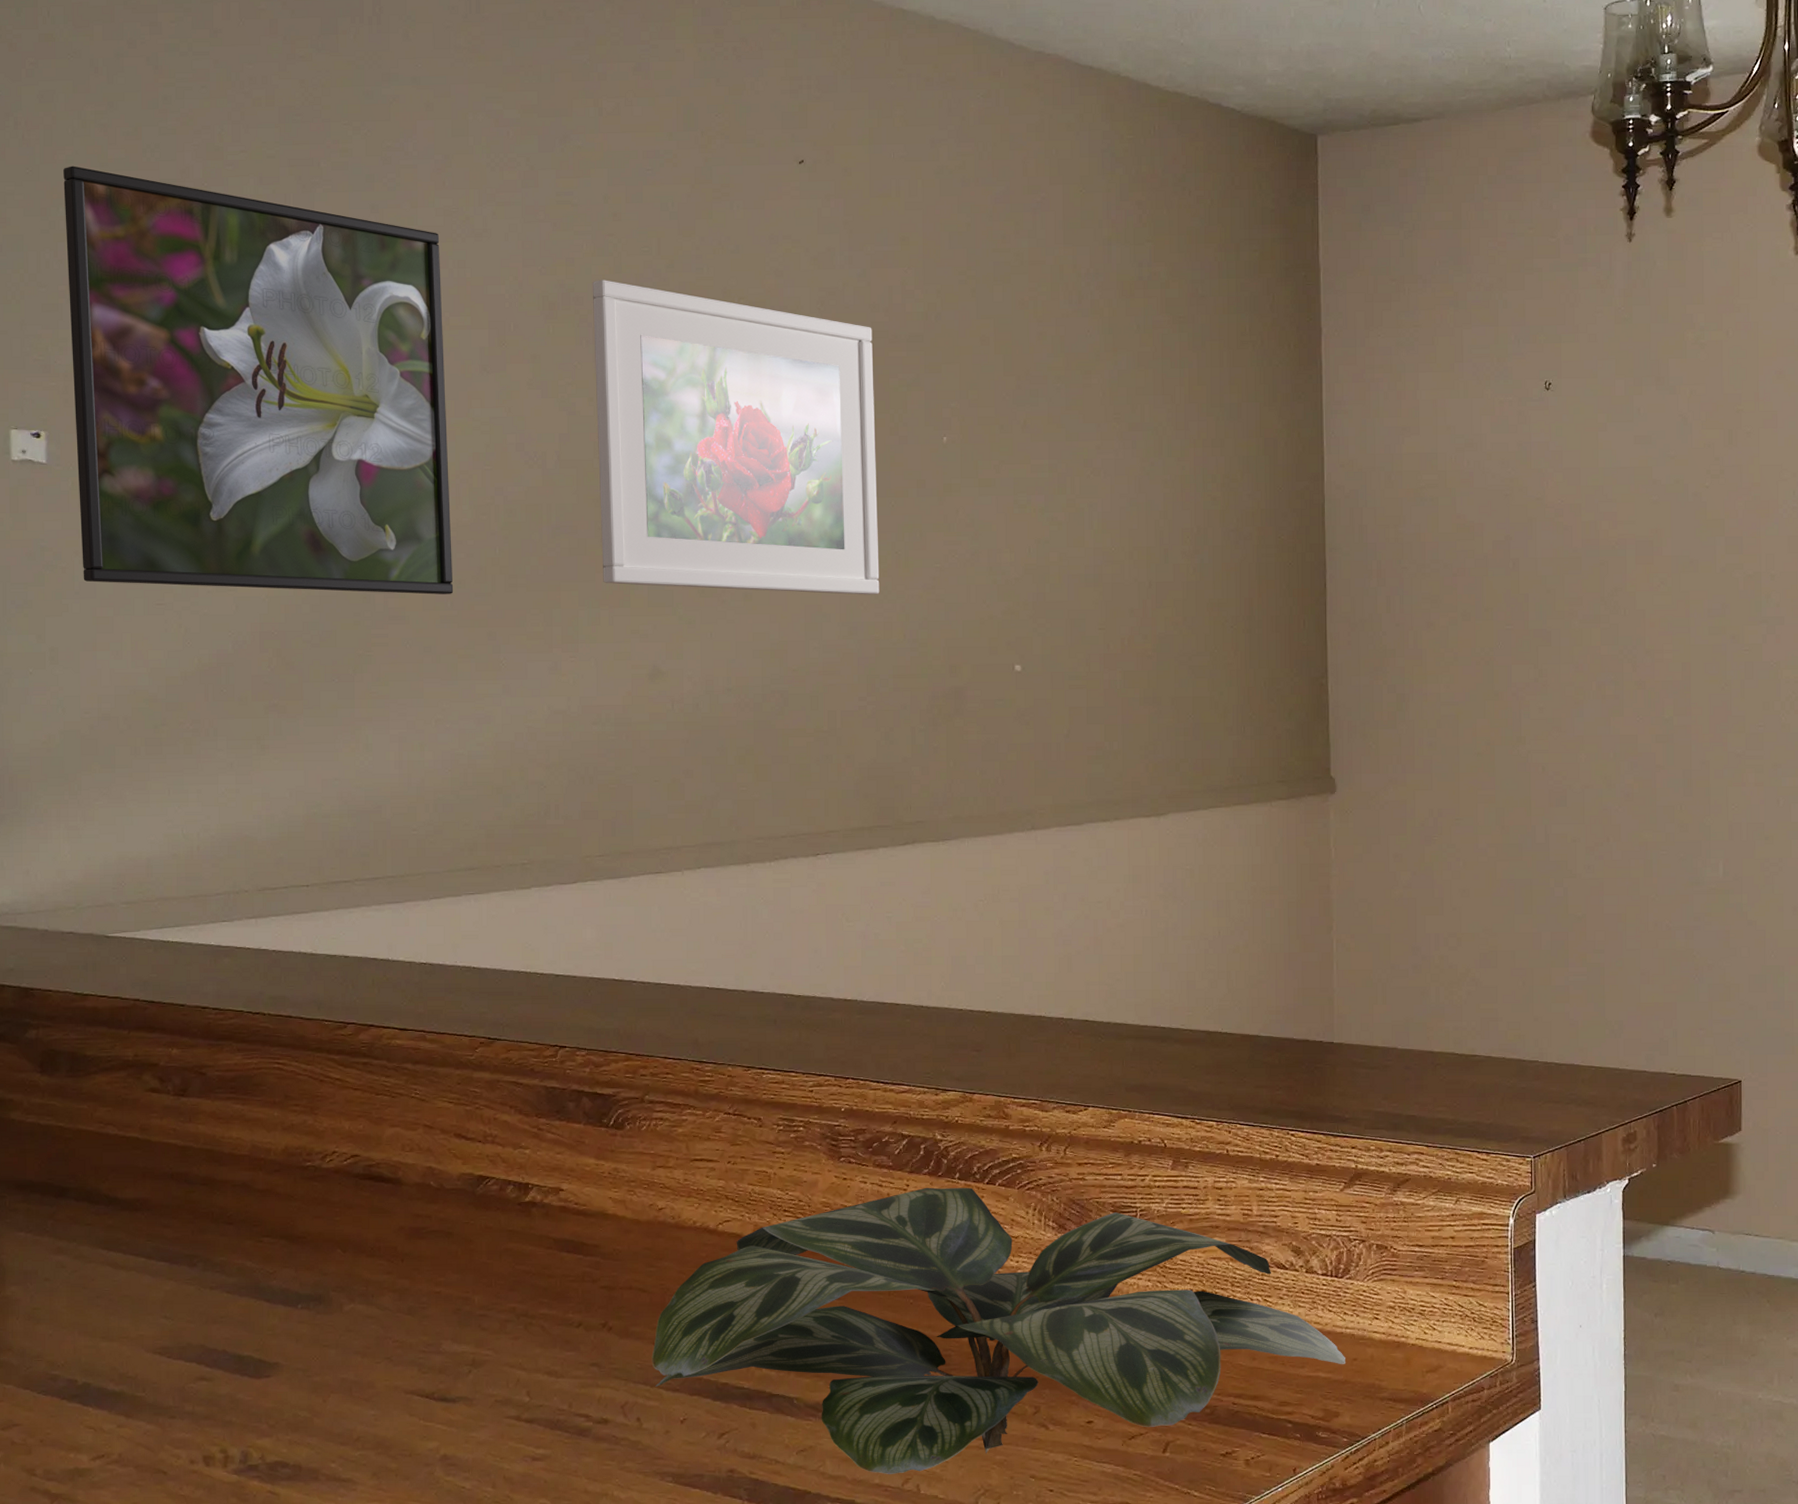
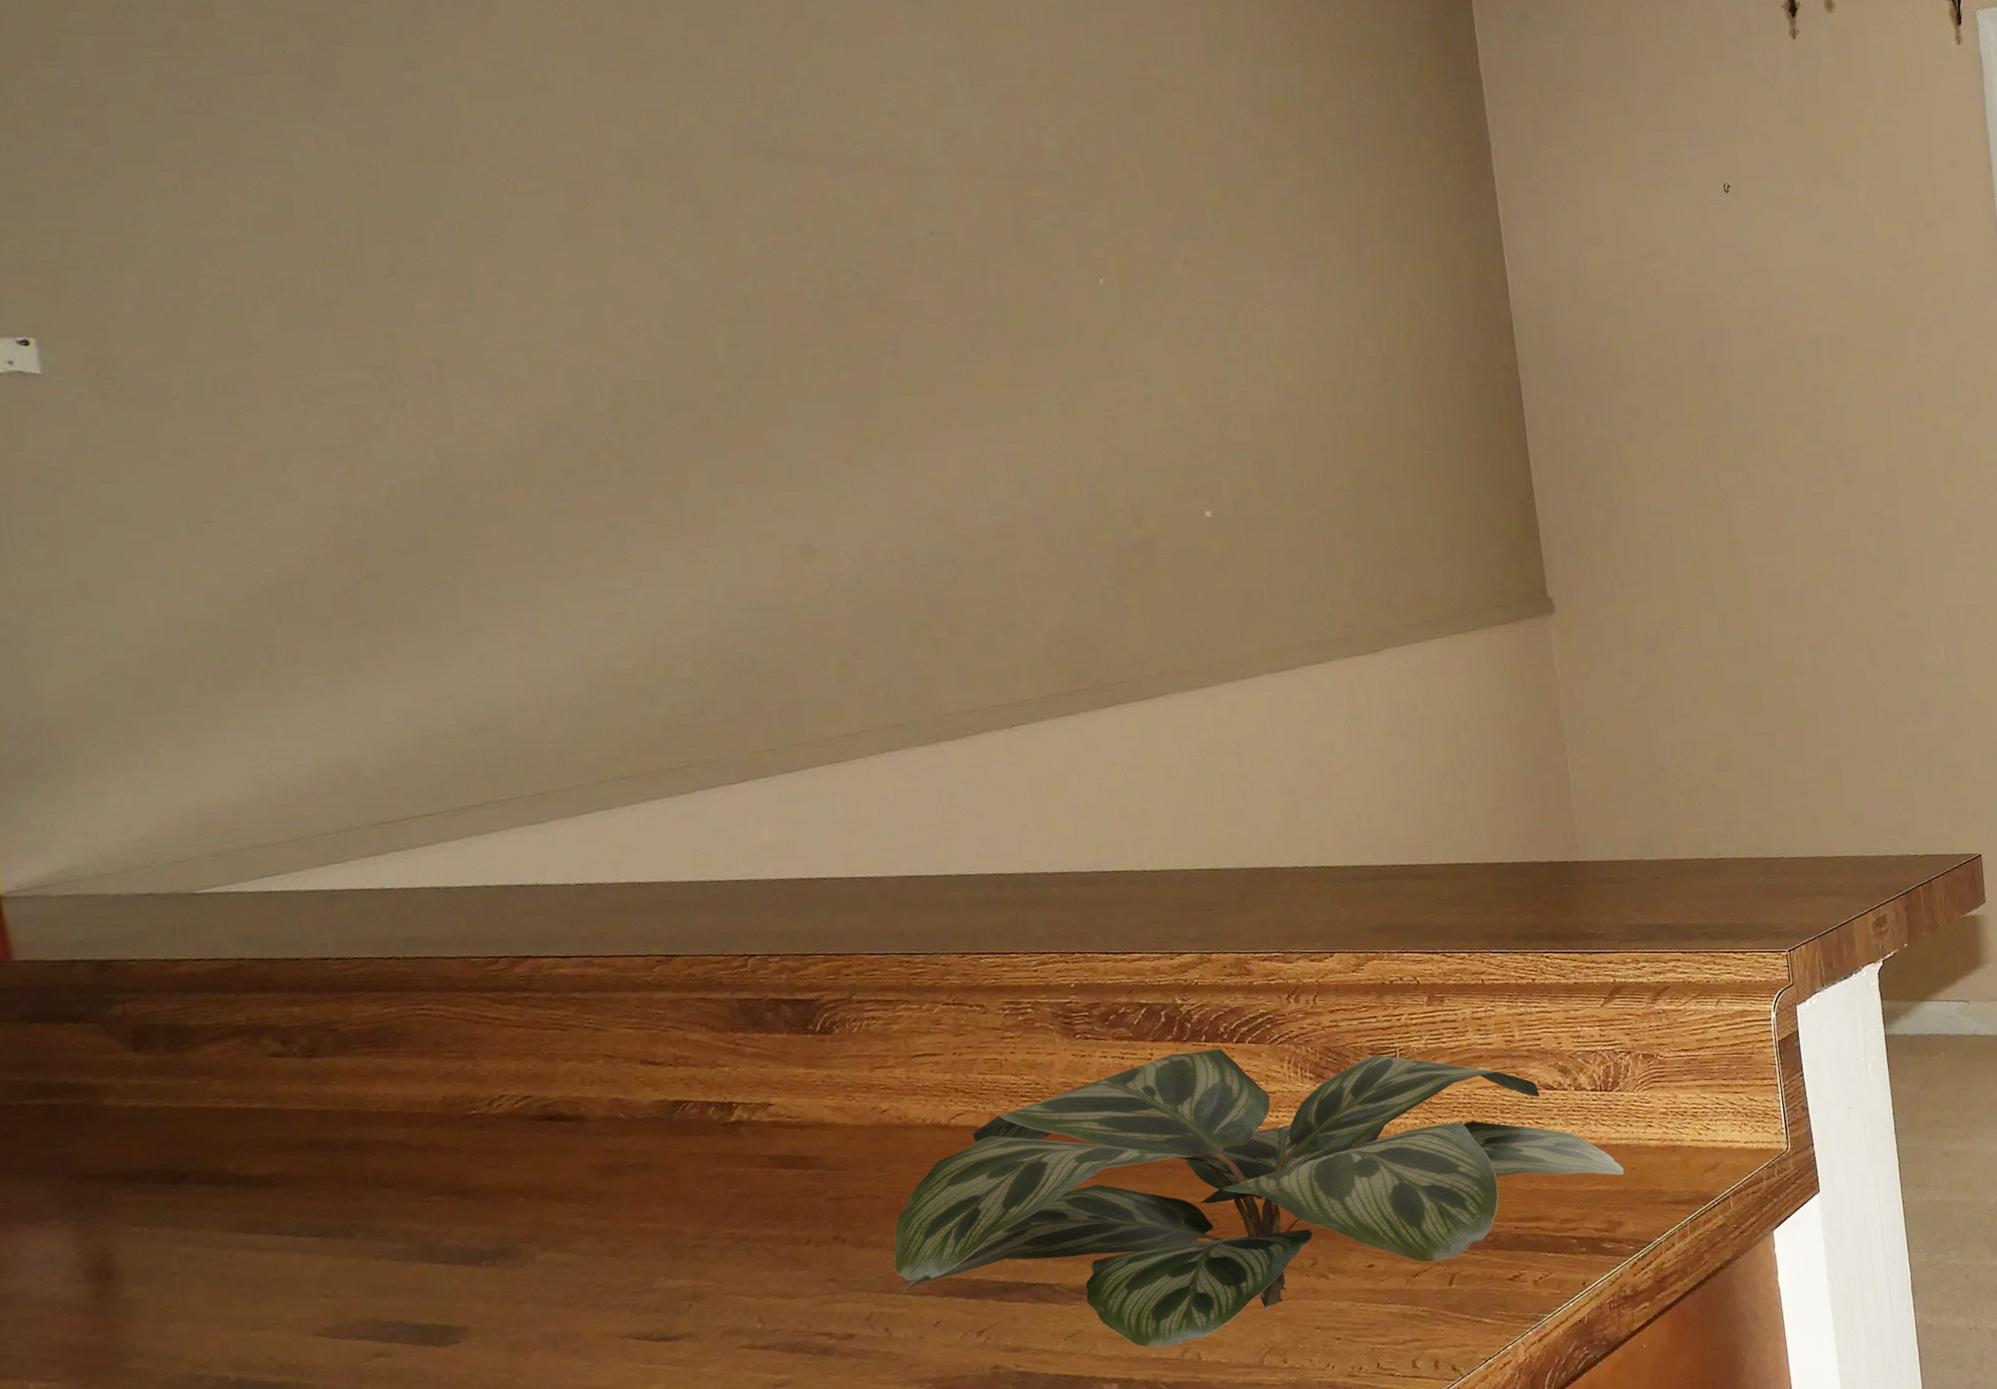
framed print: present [63,166,454,595] -> none [13,32,562,504]
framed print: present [592,280,880,595] -> none [680,131,1049,461]

